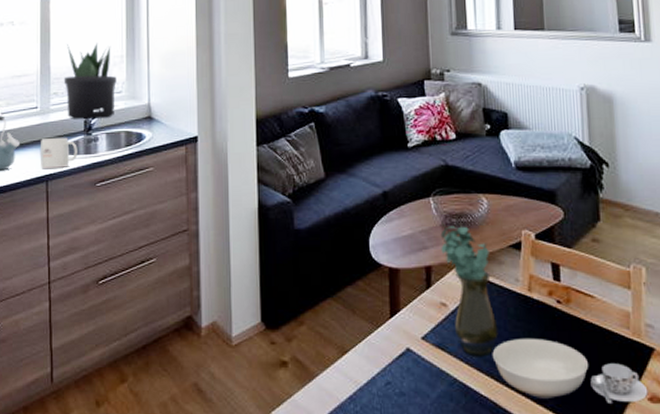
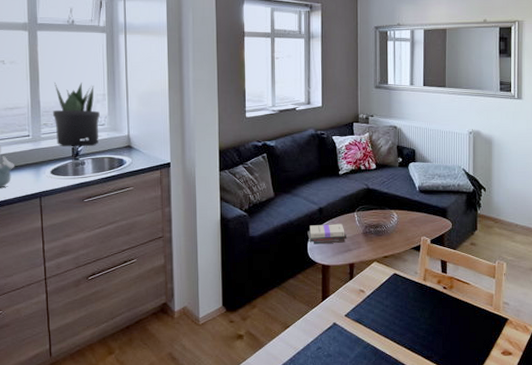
mug: present [40,137,78,170] -> none [33,161,67,188]
books: none [368,212,420,240] -> present [307,224,346,245]
vase: present [440,222,499,357] -> none [361,231,401,328]
bowl: present [492,337,589,398] -> none [396,313,463,355]
teacup: present [590,363,648,403] -> none [463,329,502,357]

